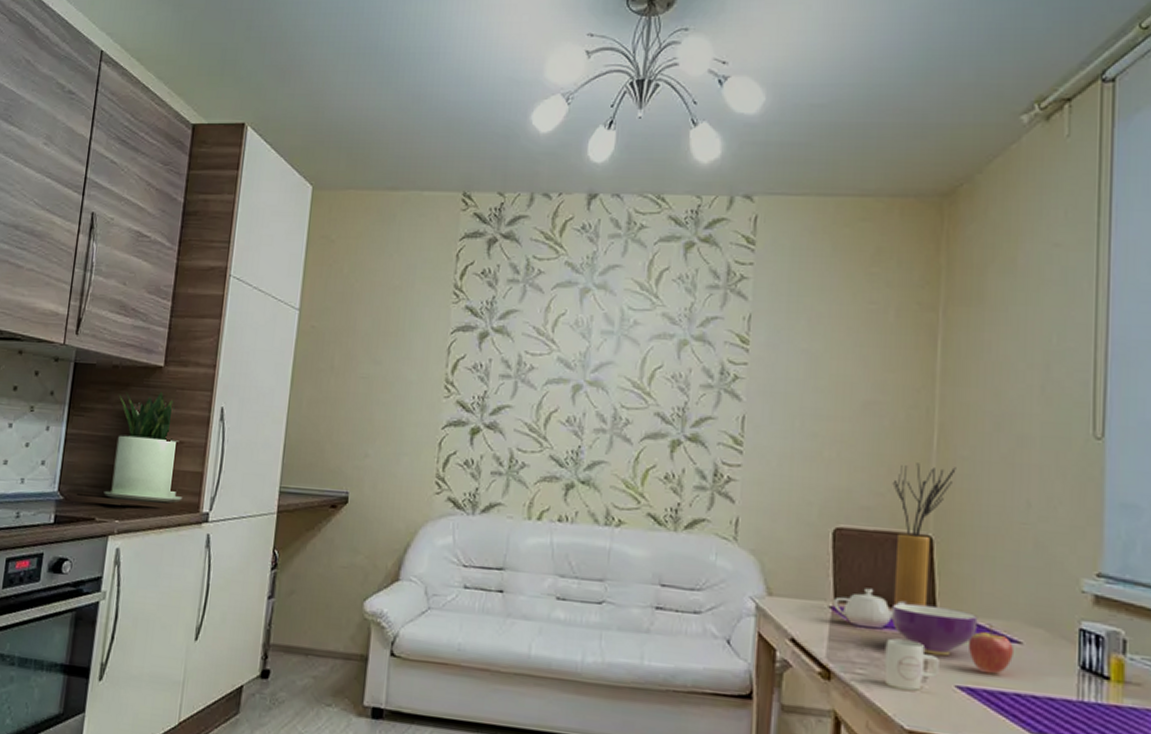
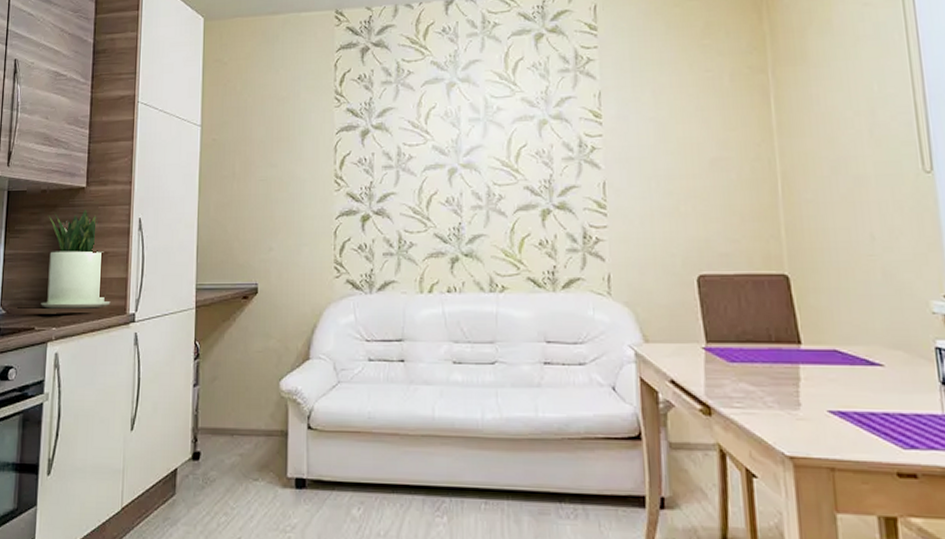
teapot: present [832,588,907,629] -> none [704,327,773,364]
mug: present [884,638,939,691] -> none [758,371,811,418]
bowl: present [891,603,978,657] -> none [758,338,841,384]
vase: present [892,463,956,607] -> none [746,209,802,341]
fruit: present [967,624,1013,675] -> none [833,350,878,397]

